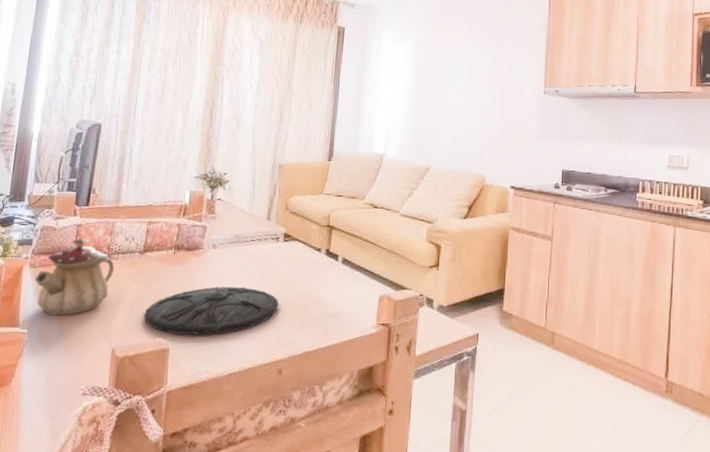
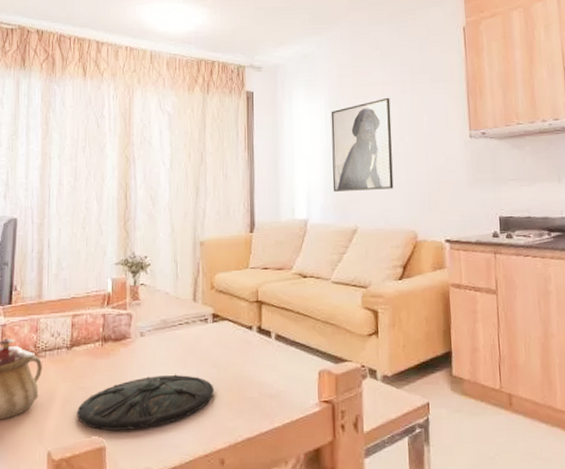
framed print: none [411,47,474,134] -> present [331,97,394,192]

